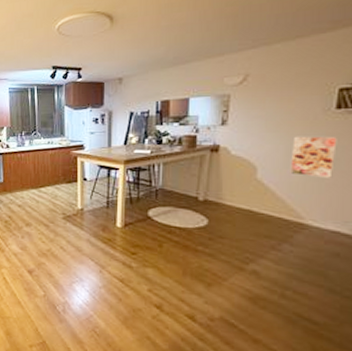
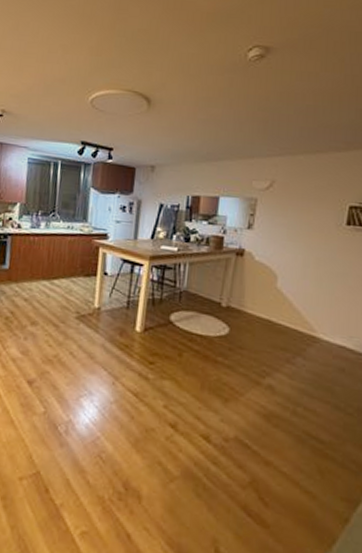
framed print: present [290,136,337,178] -> none [306,247,346,292]

